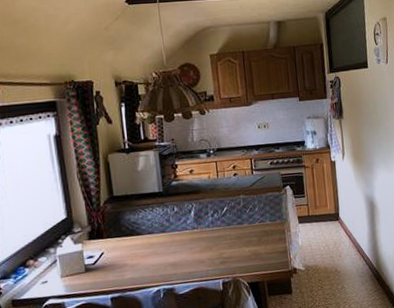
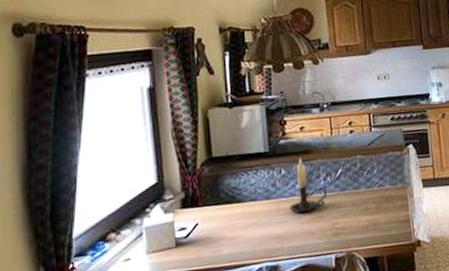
candle holder: none [181,196,215,245] -> present [289,157,327,214]

